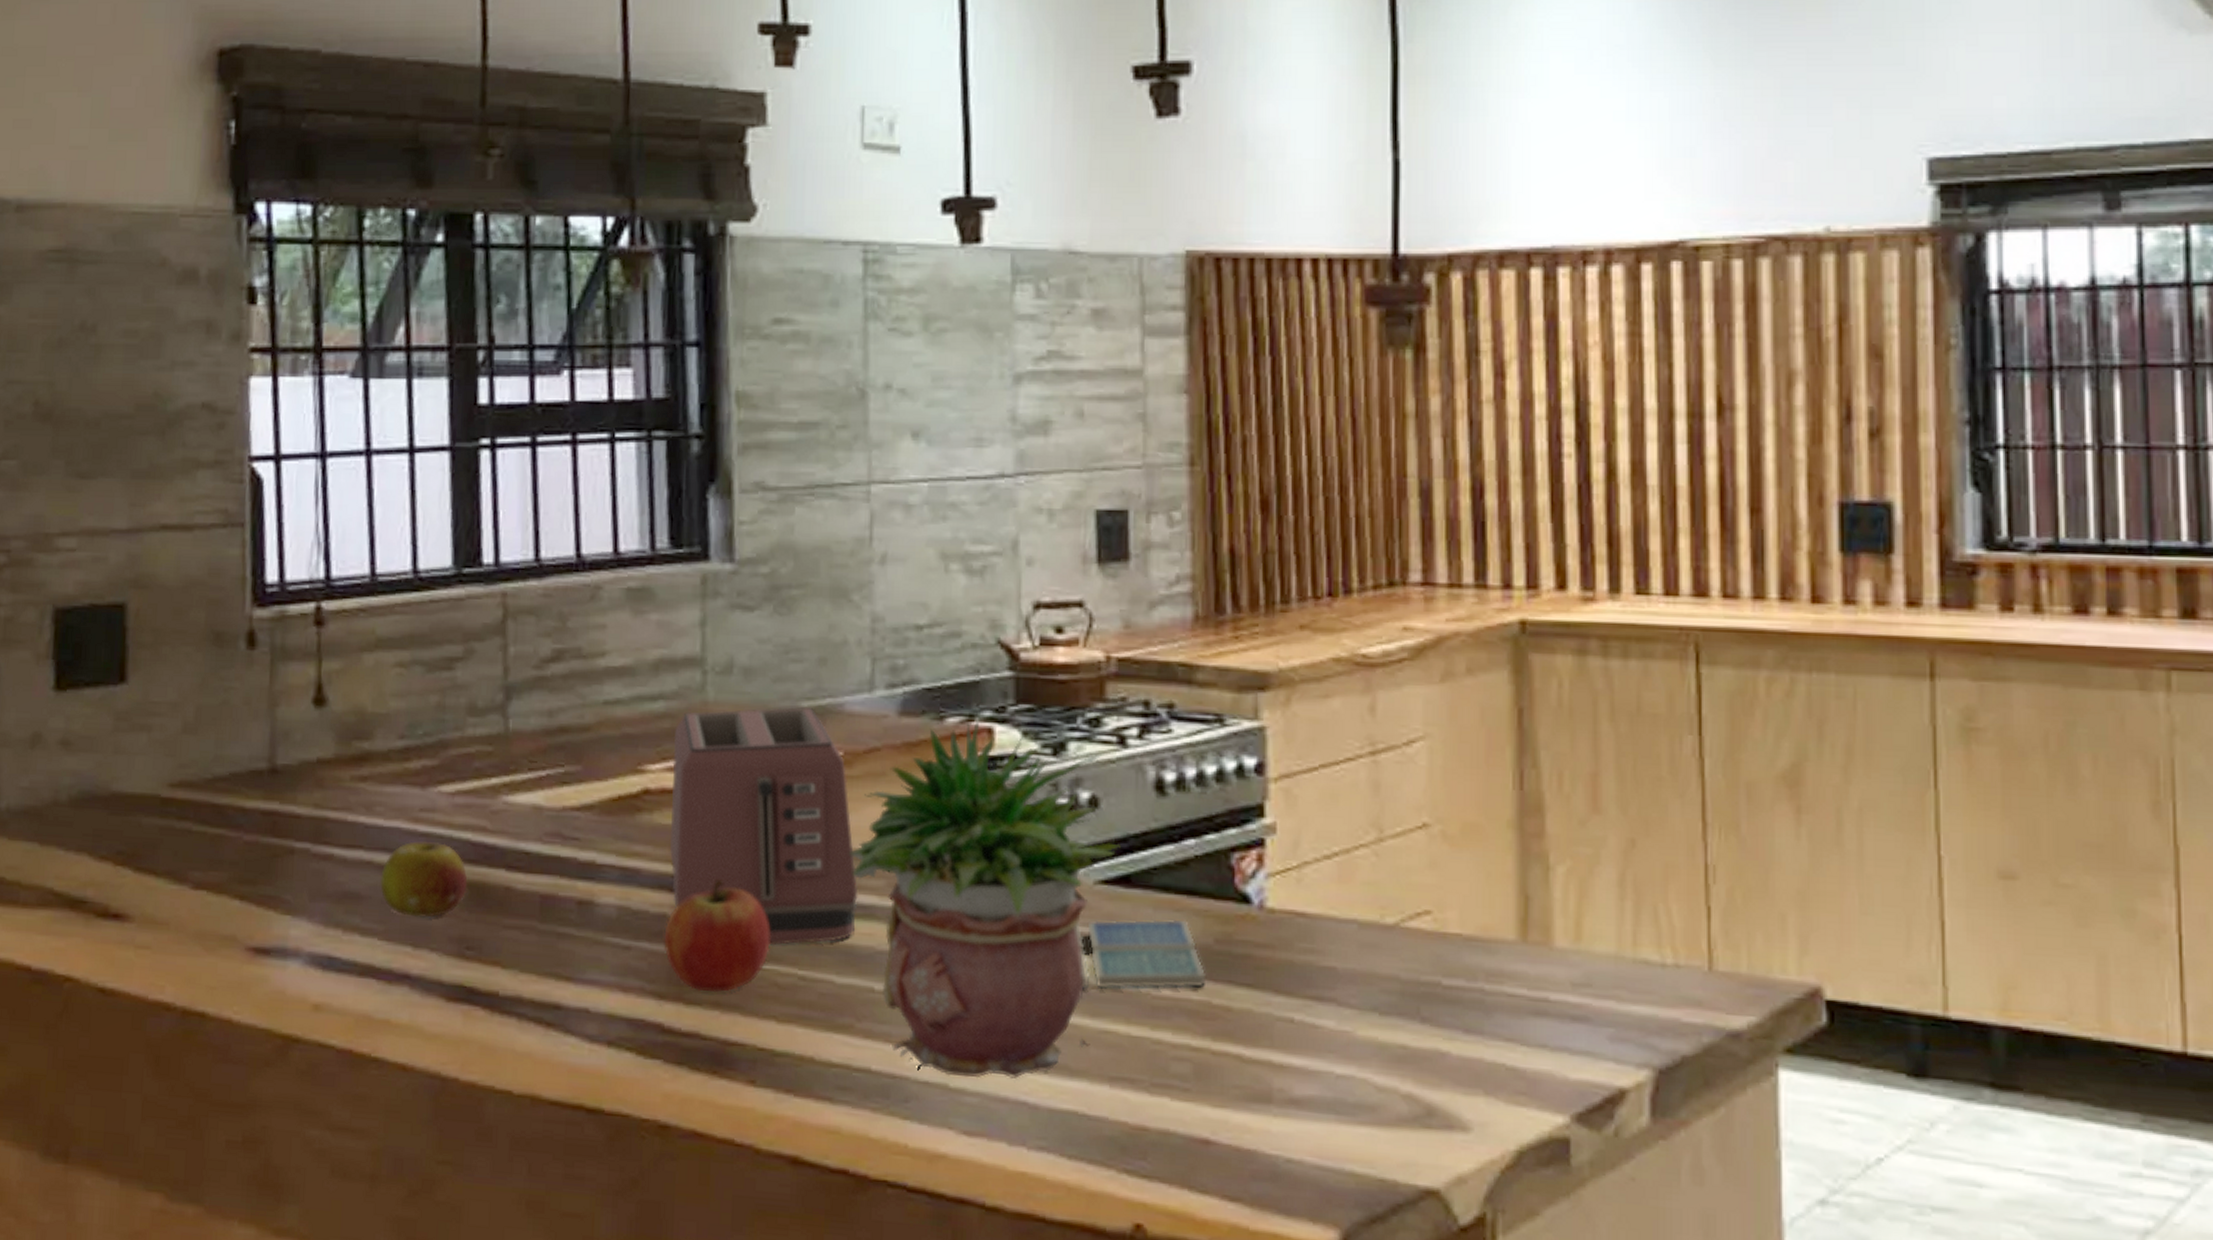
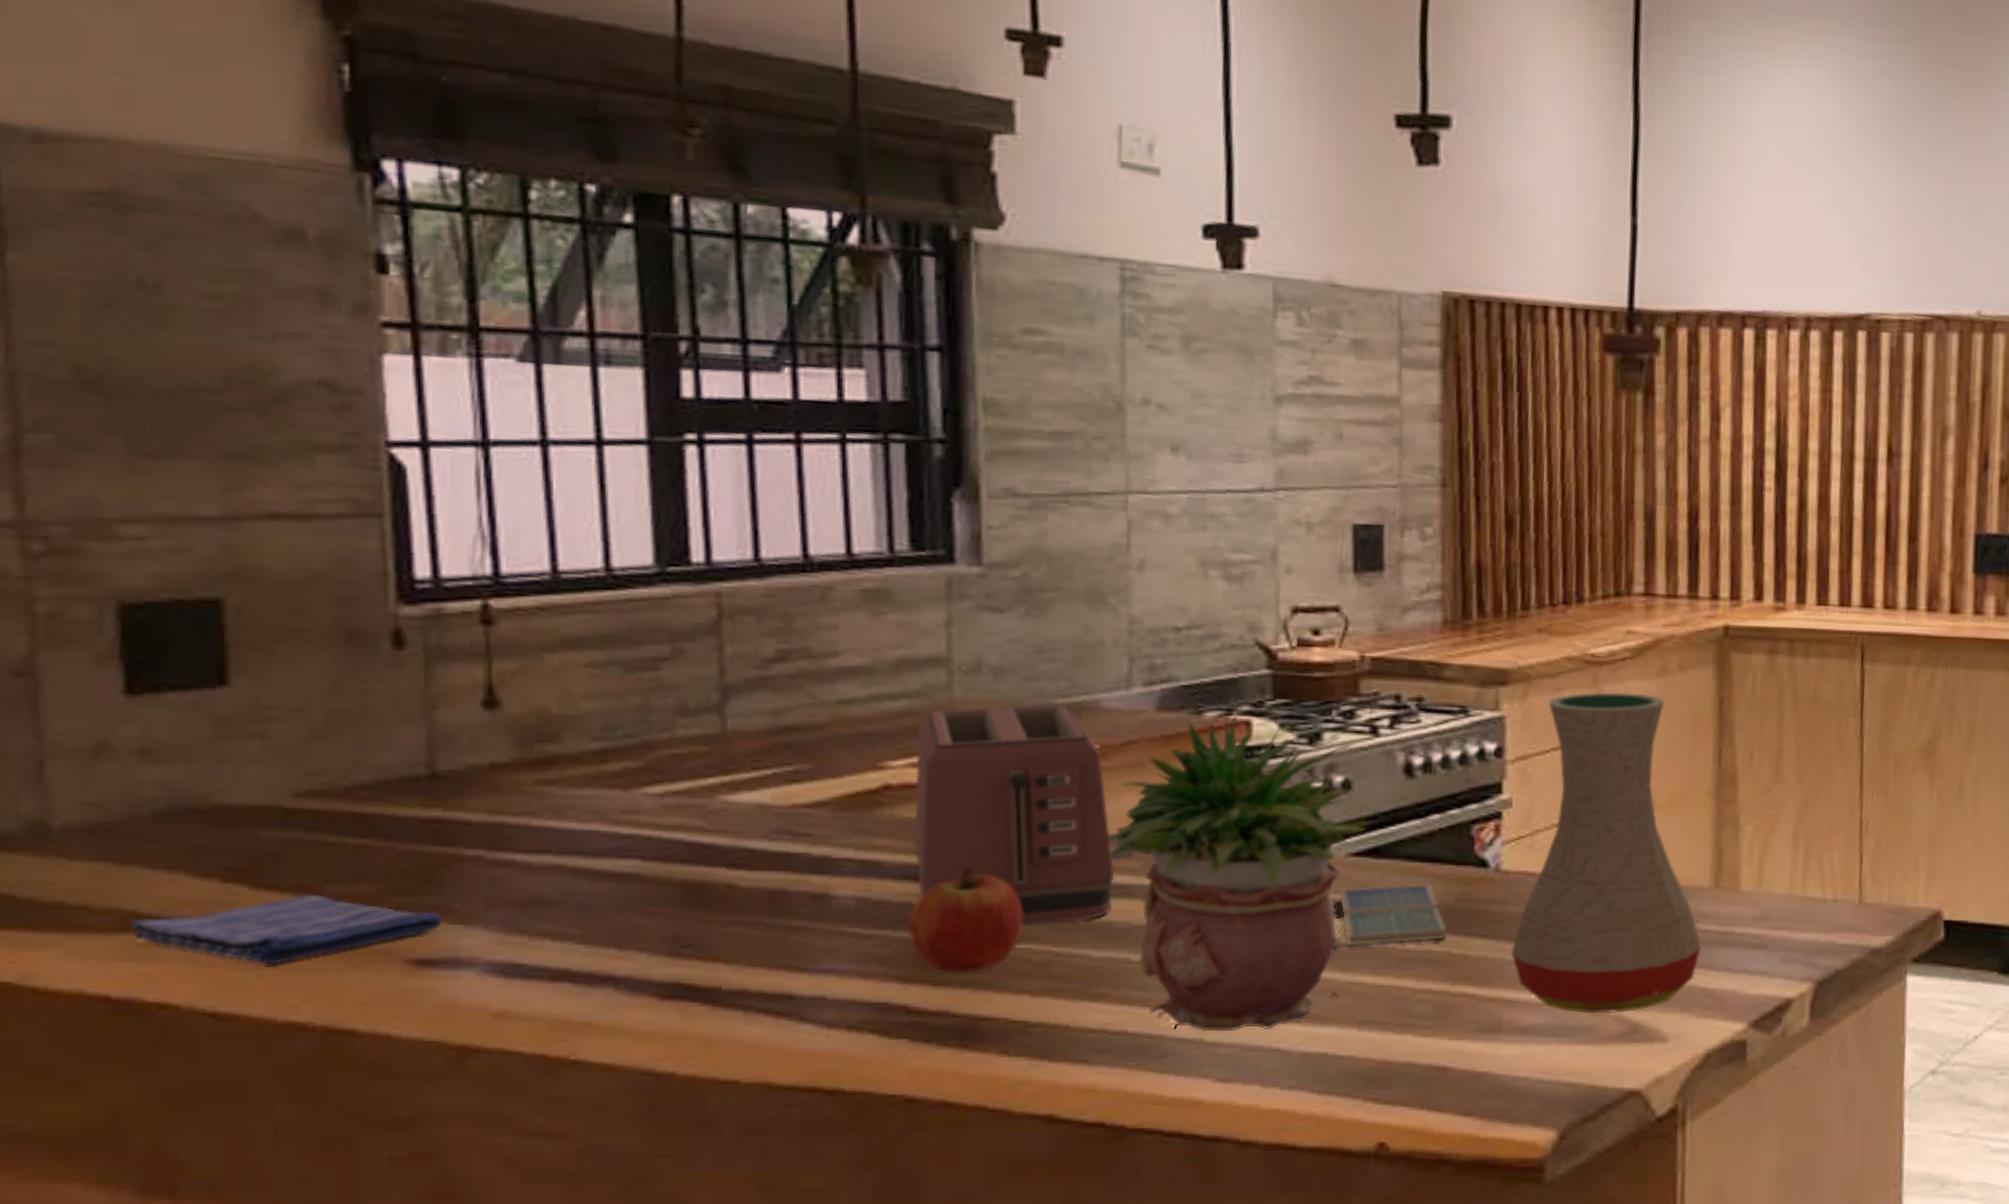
dish towel: none [49,879,276,945] -> present [131,894,443,965]
fruit: present [380,841,468,918] -> none [575,844,682,919]
vase: none [1279,700,1507,1091] -> present [1511,692,1701,1014]

